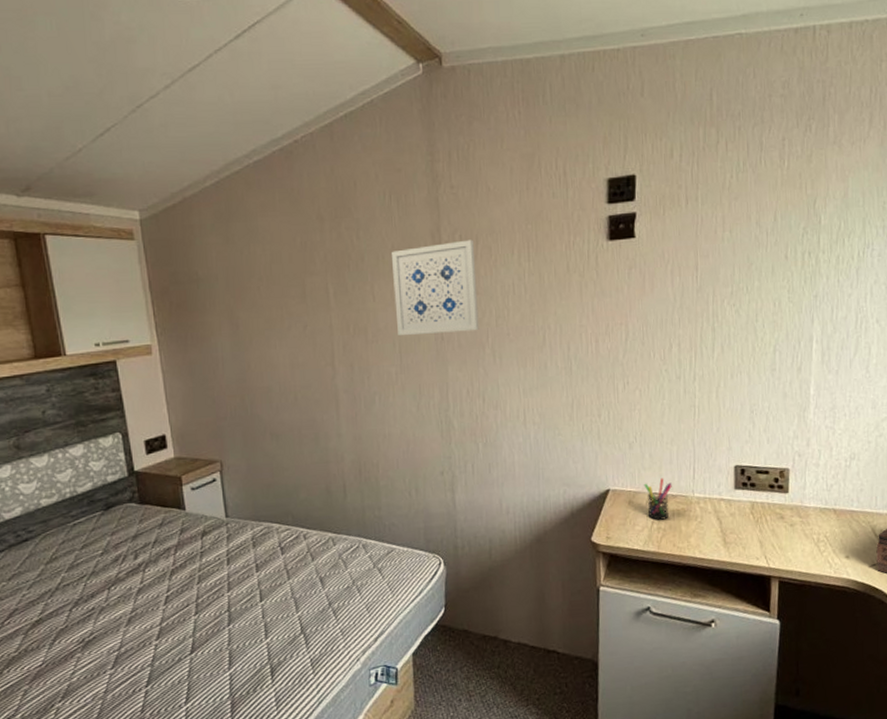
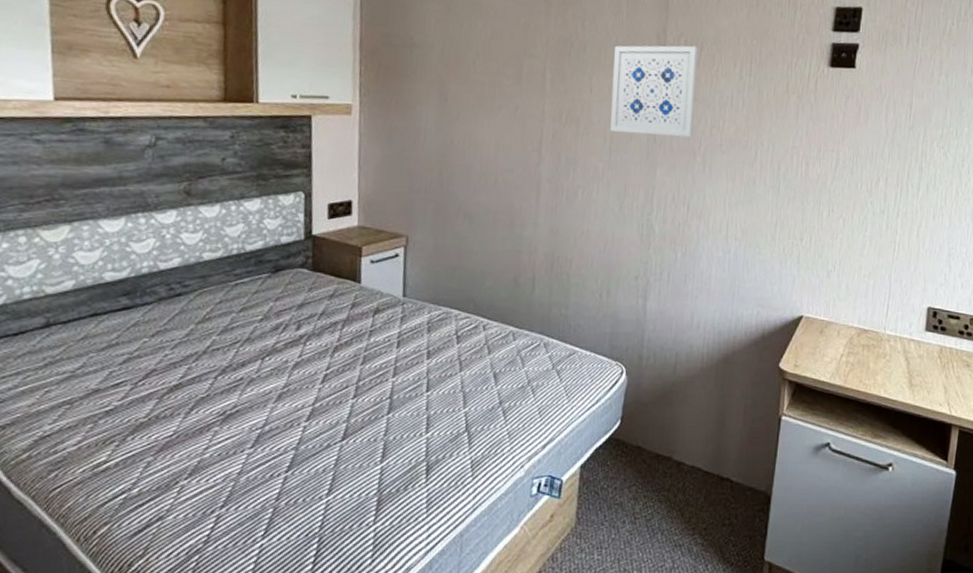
pen holder: present [644,478,672,520] -> none [837,311,865,354]

